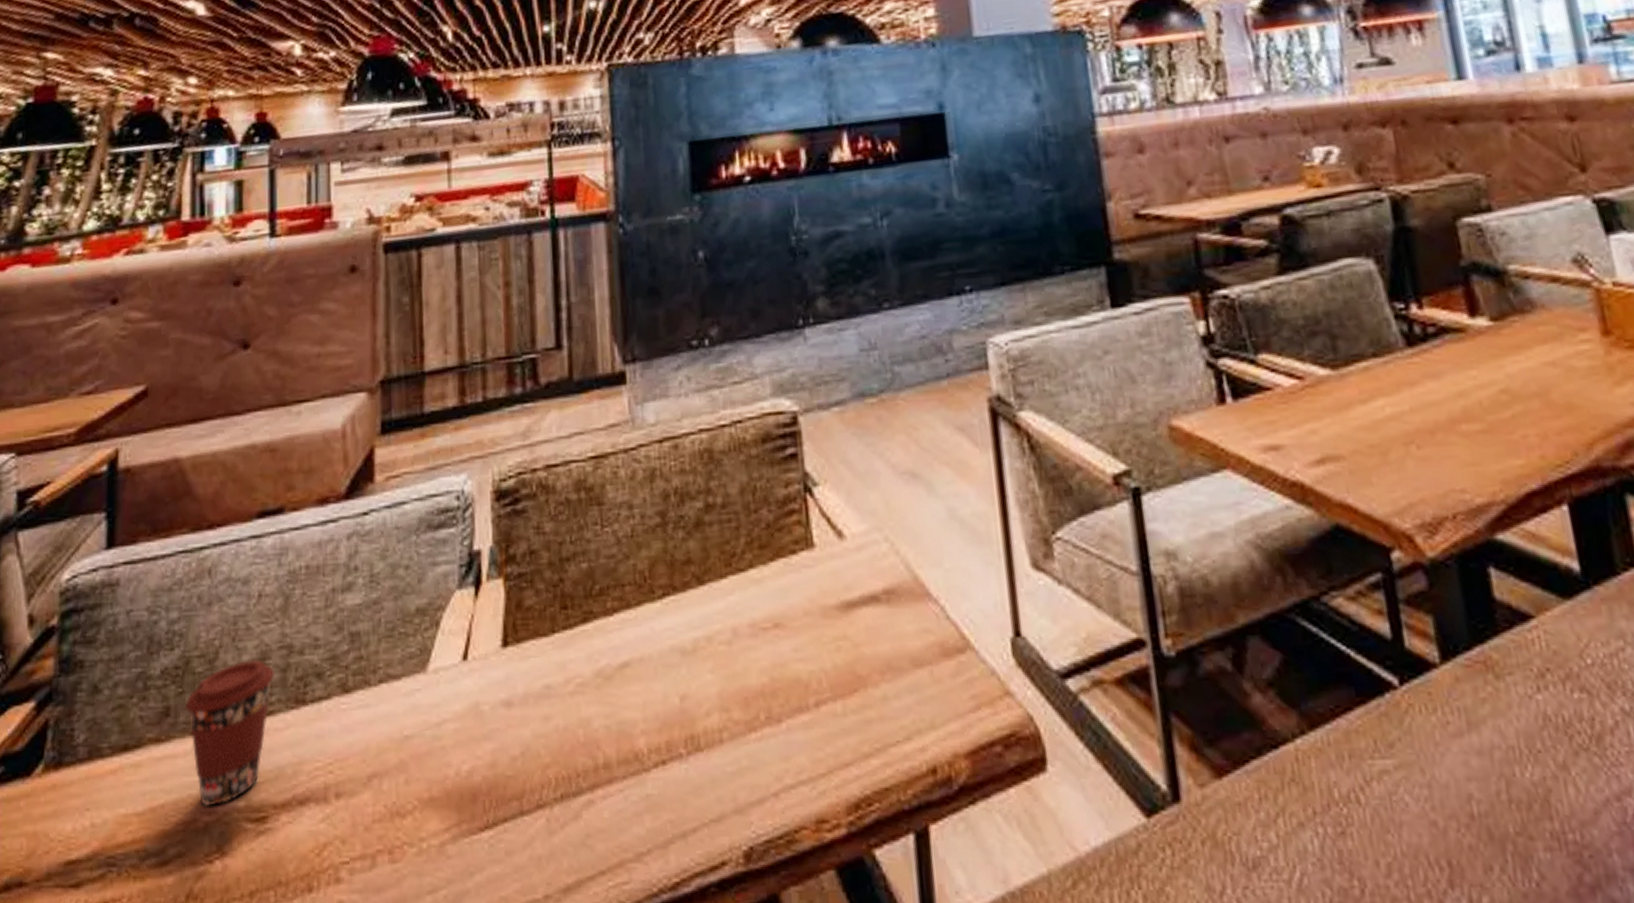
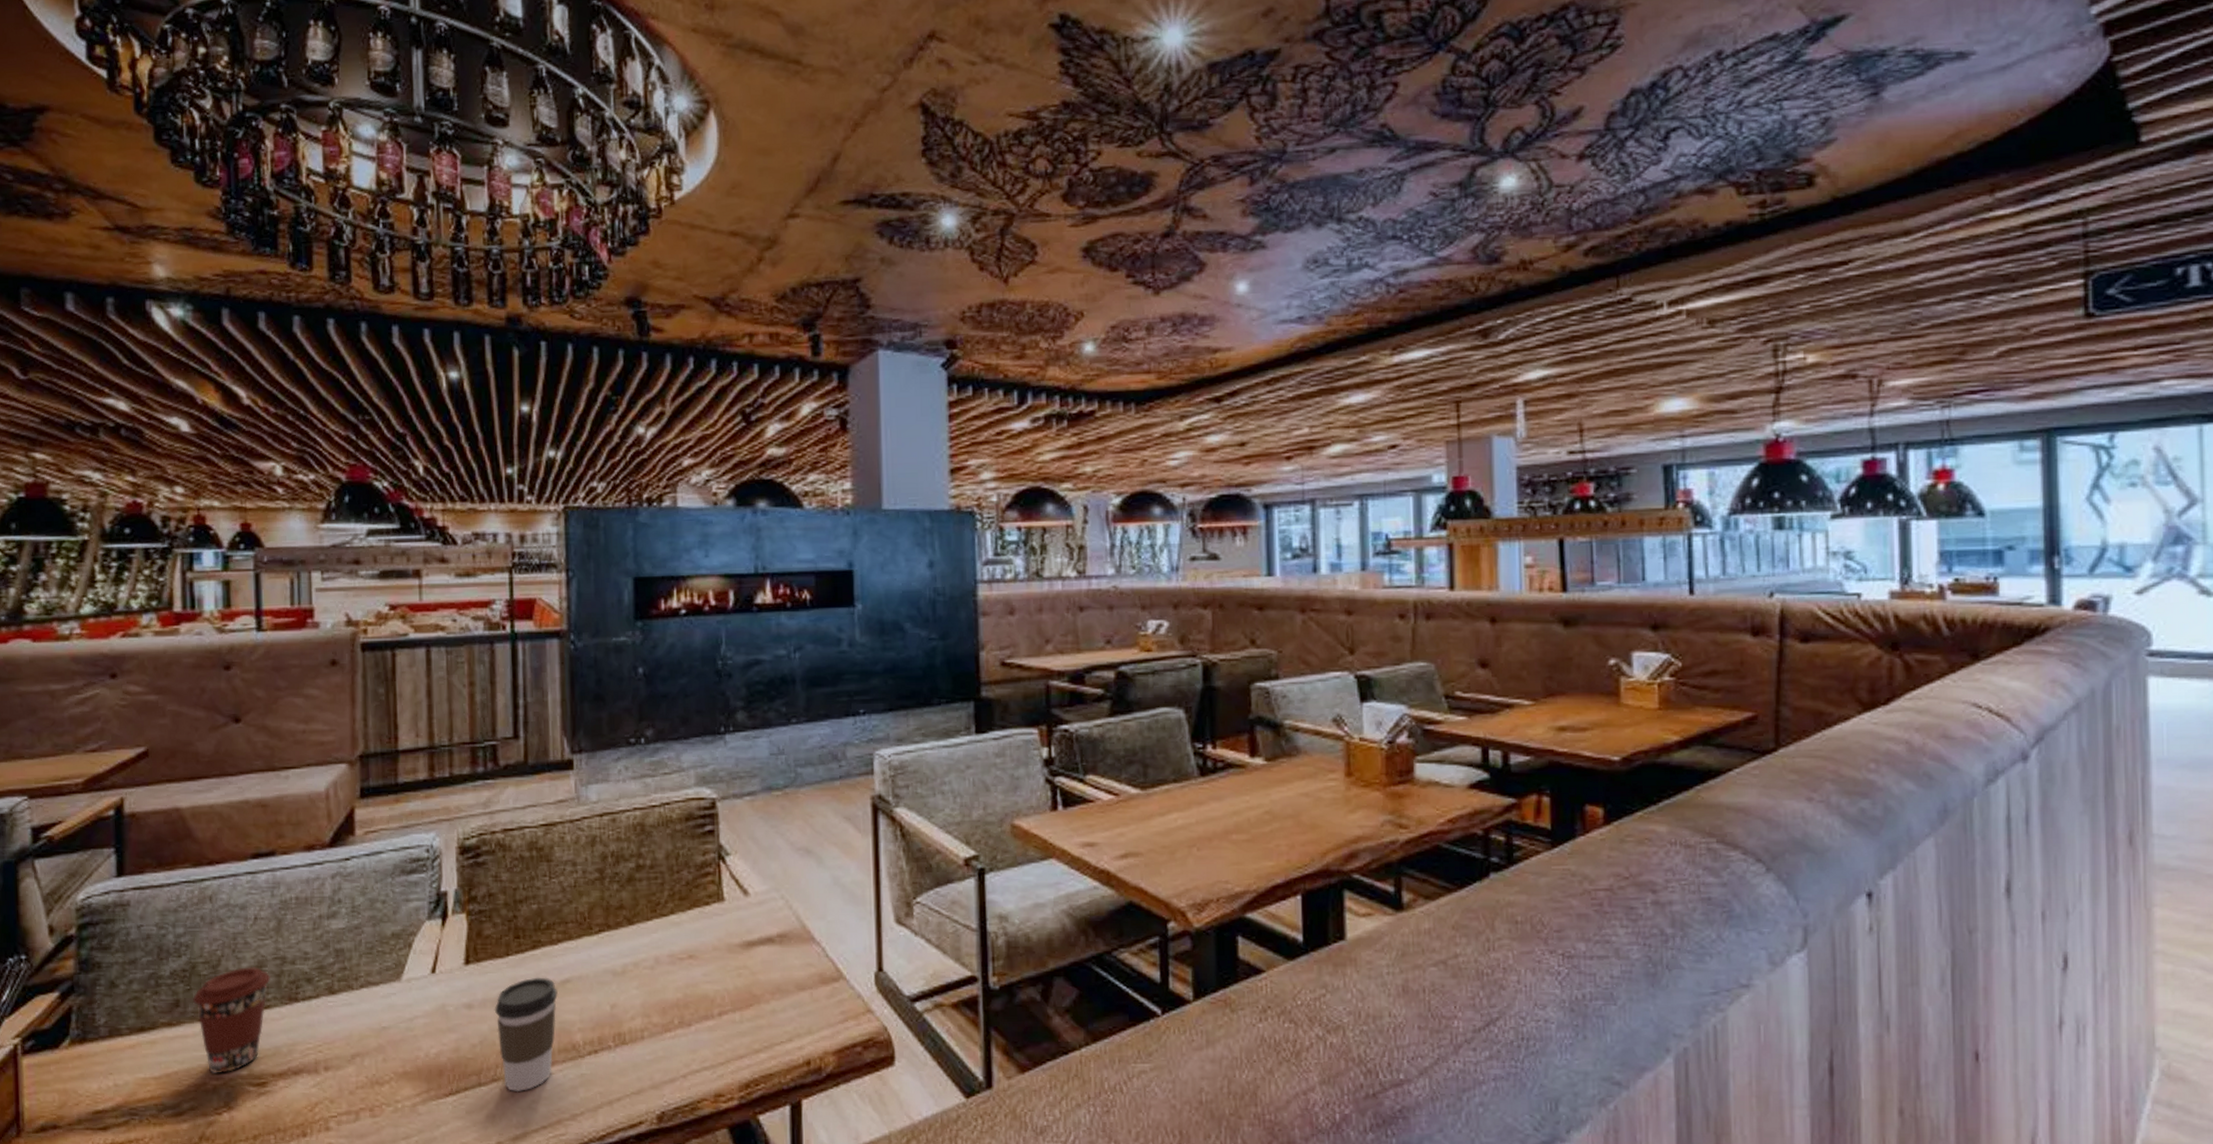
coffee cup: none [538,660,615,823] -> present [494,977,558,1093]

